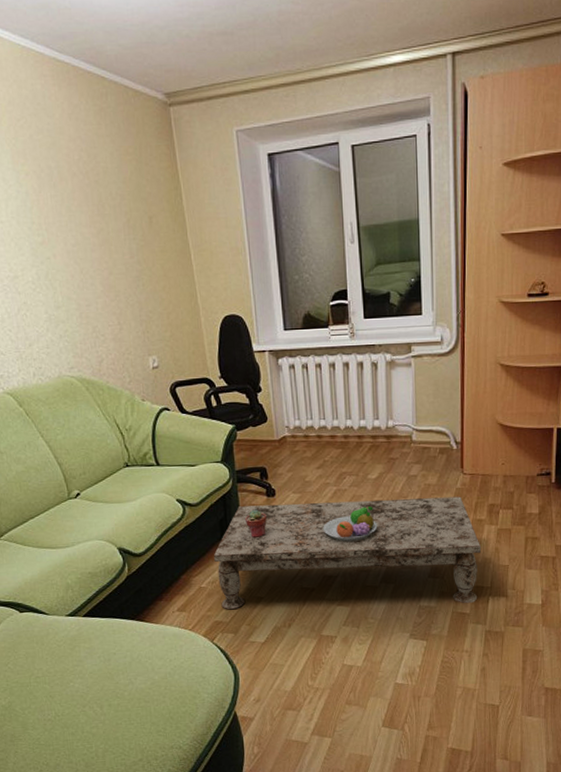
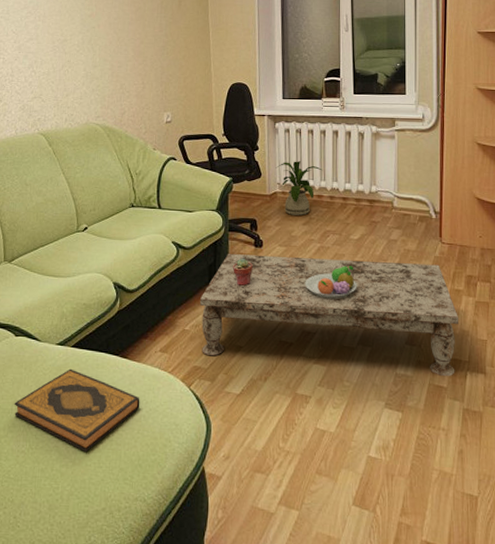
hardback book: none [31,637,164,713] -> present [14,368,140,453]
house plant: none [282,399,335,460] -> present [275,160,323,216]

